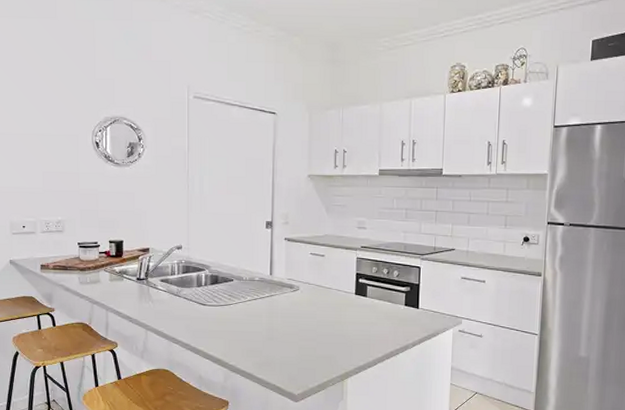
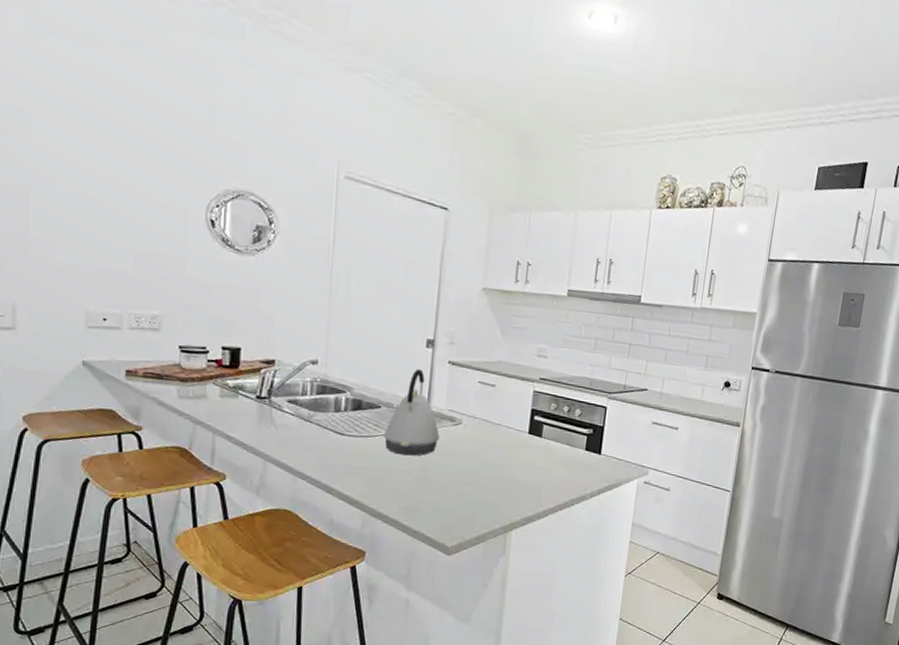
kettle: none [237,246,282,319] -> present [383,368,440,456]

